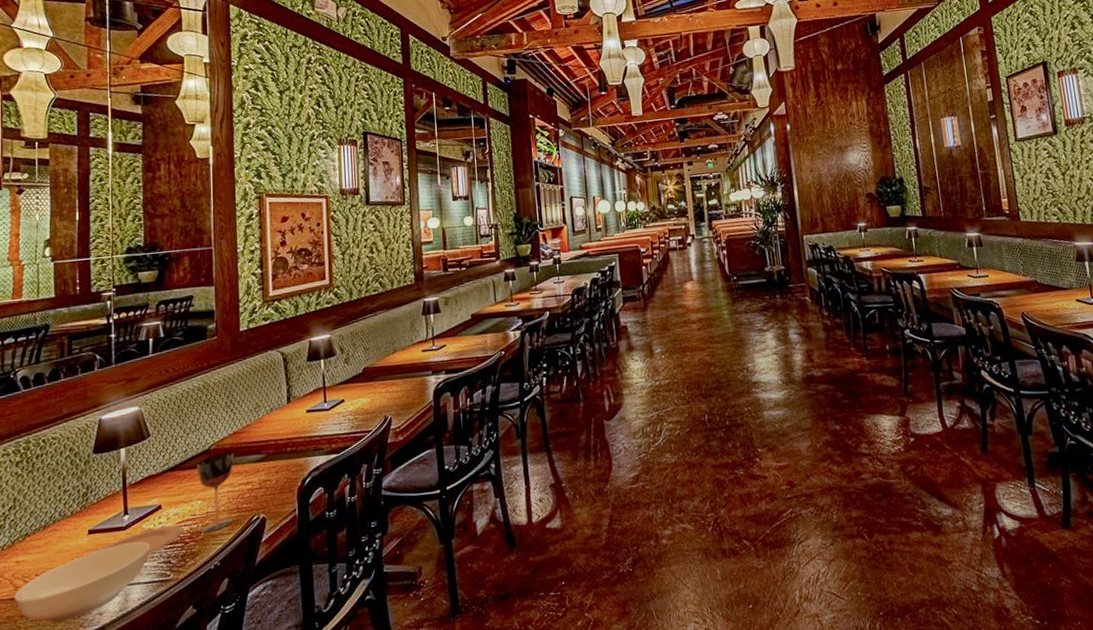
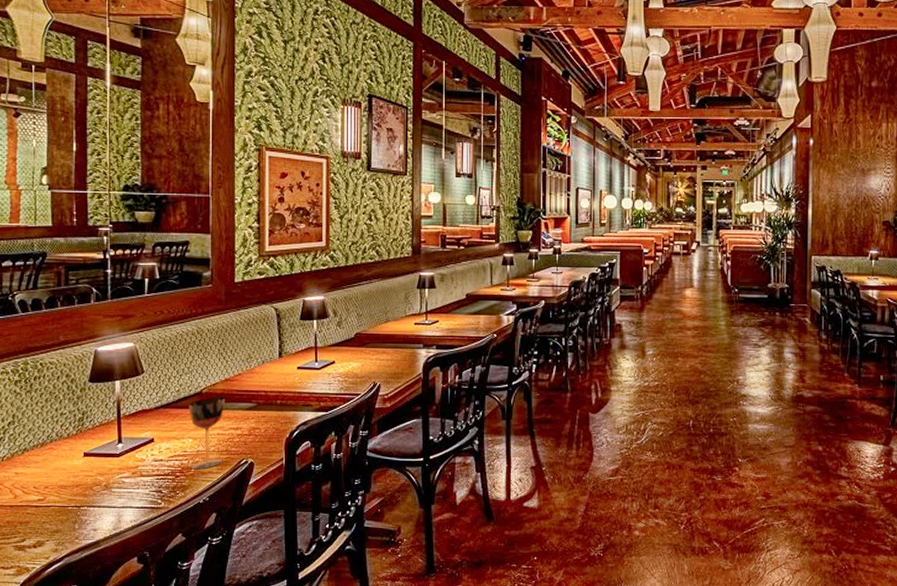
bowl: present [14,541,149,623] -> none [13,468,142,532]
plate: present [94,525,183,556] -> none [89,458,174,483]

